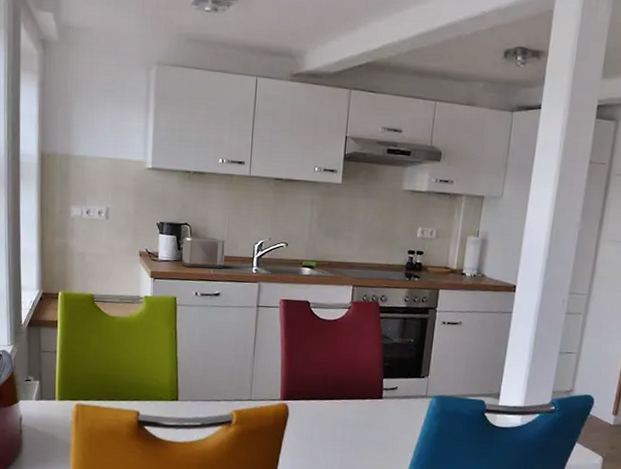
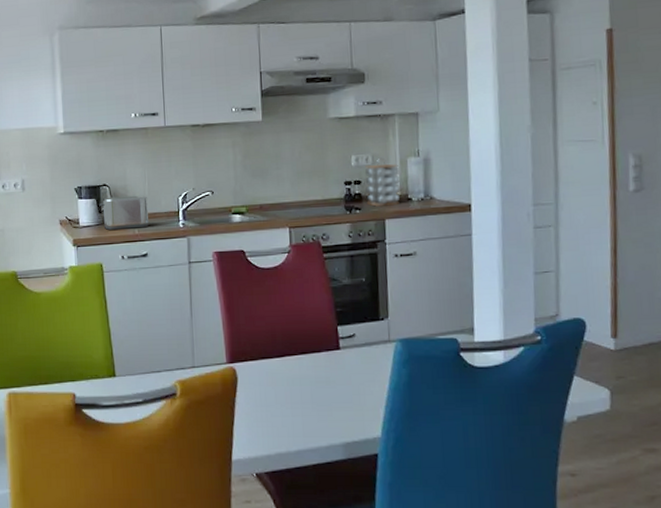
spice rack: none [425,233,459,278] -> present [364,157,401,207]

